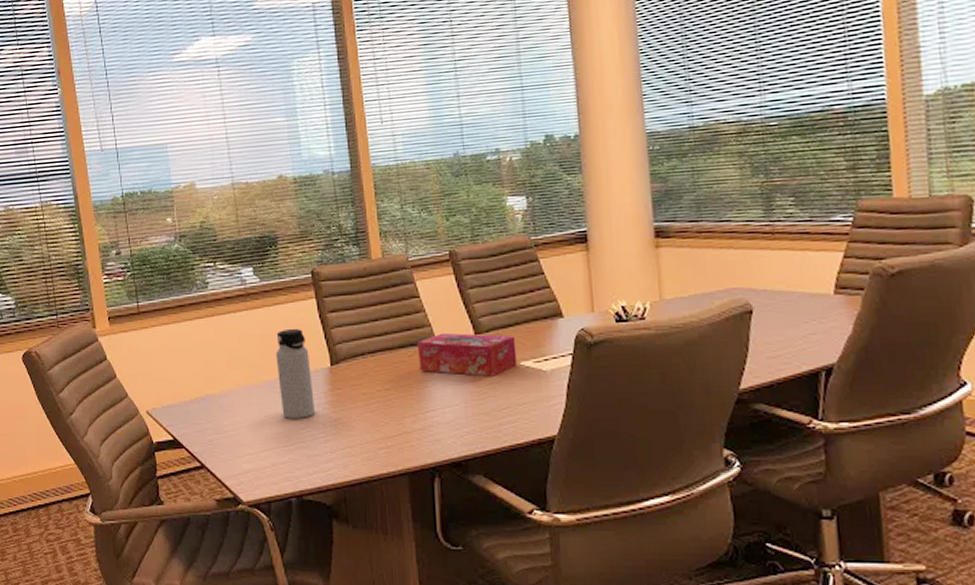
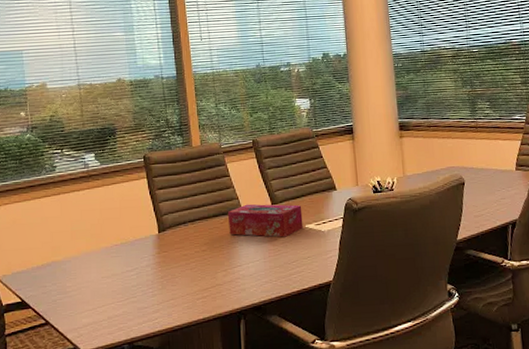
water bottle: present [275,328,315,419] -> none [112,203,145,278]

